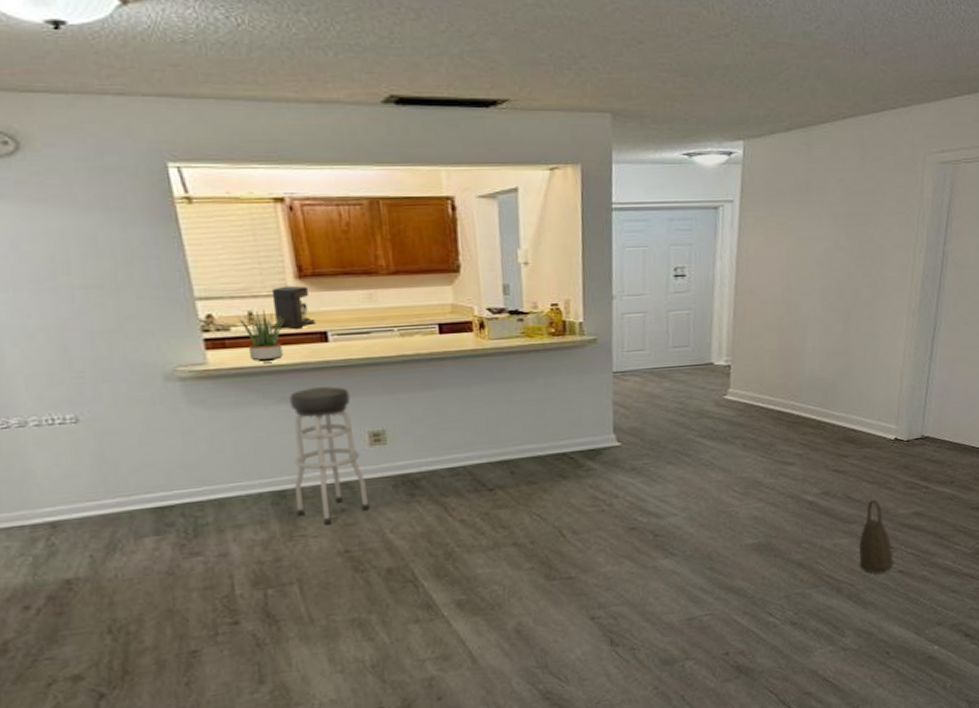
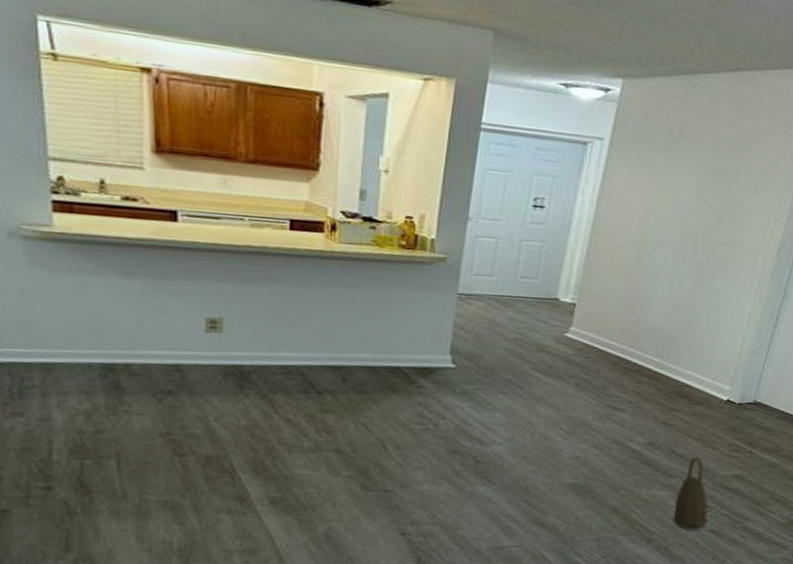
potted plant: present [238,309,285,363] -> none [89,179,136,234]
coffee maker: present [271,285,316,329] -> none [126,158,167,204]
bar stool: present [289,386,370,525] -> none [124,265,197,404]

